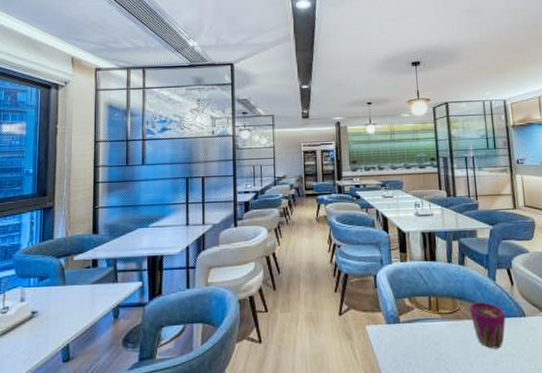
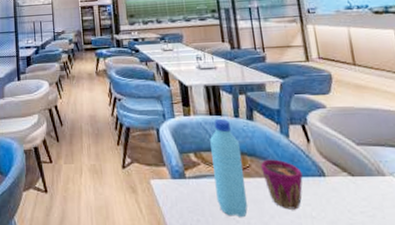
water bottle: none [424,265,457,359] -> present [210,119,248,218]

